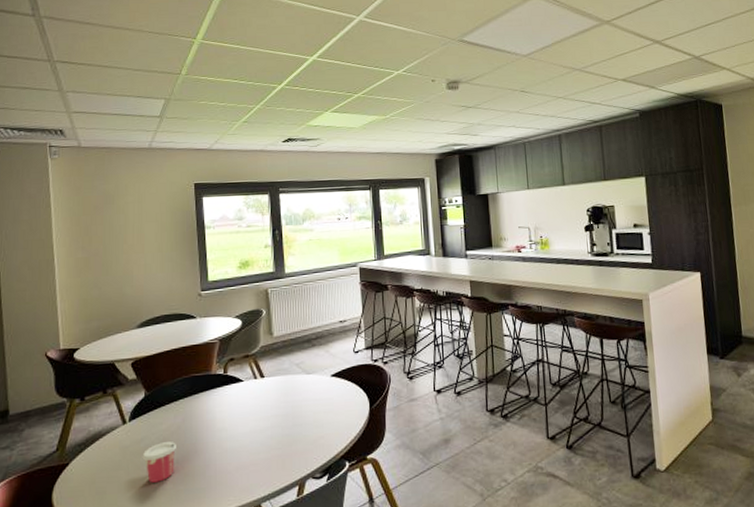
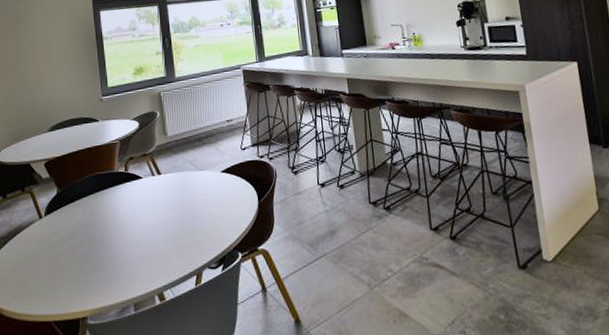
cup: present [142,441,176,483] -> none [57,234,86,272]

